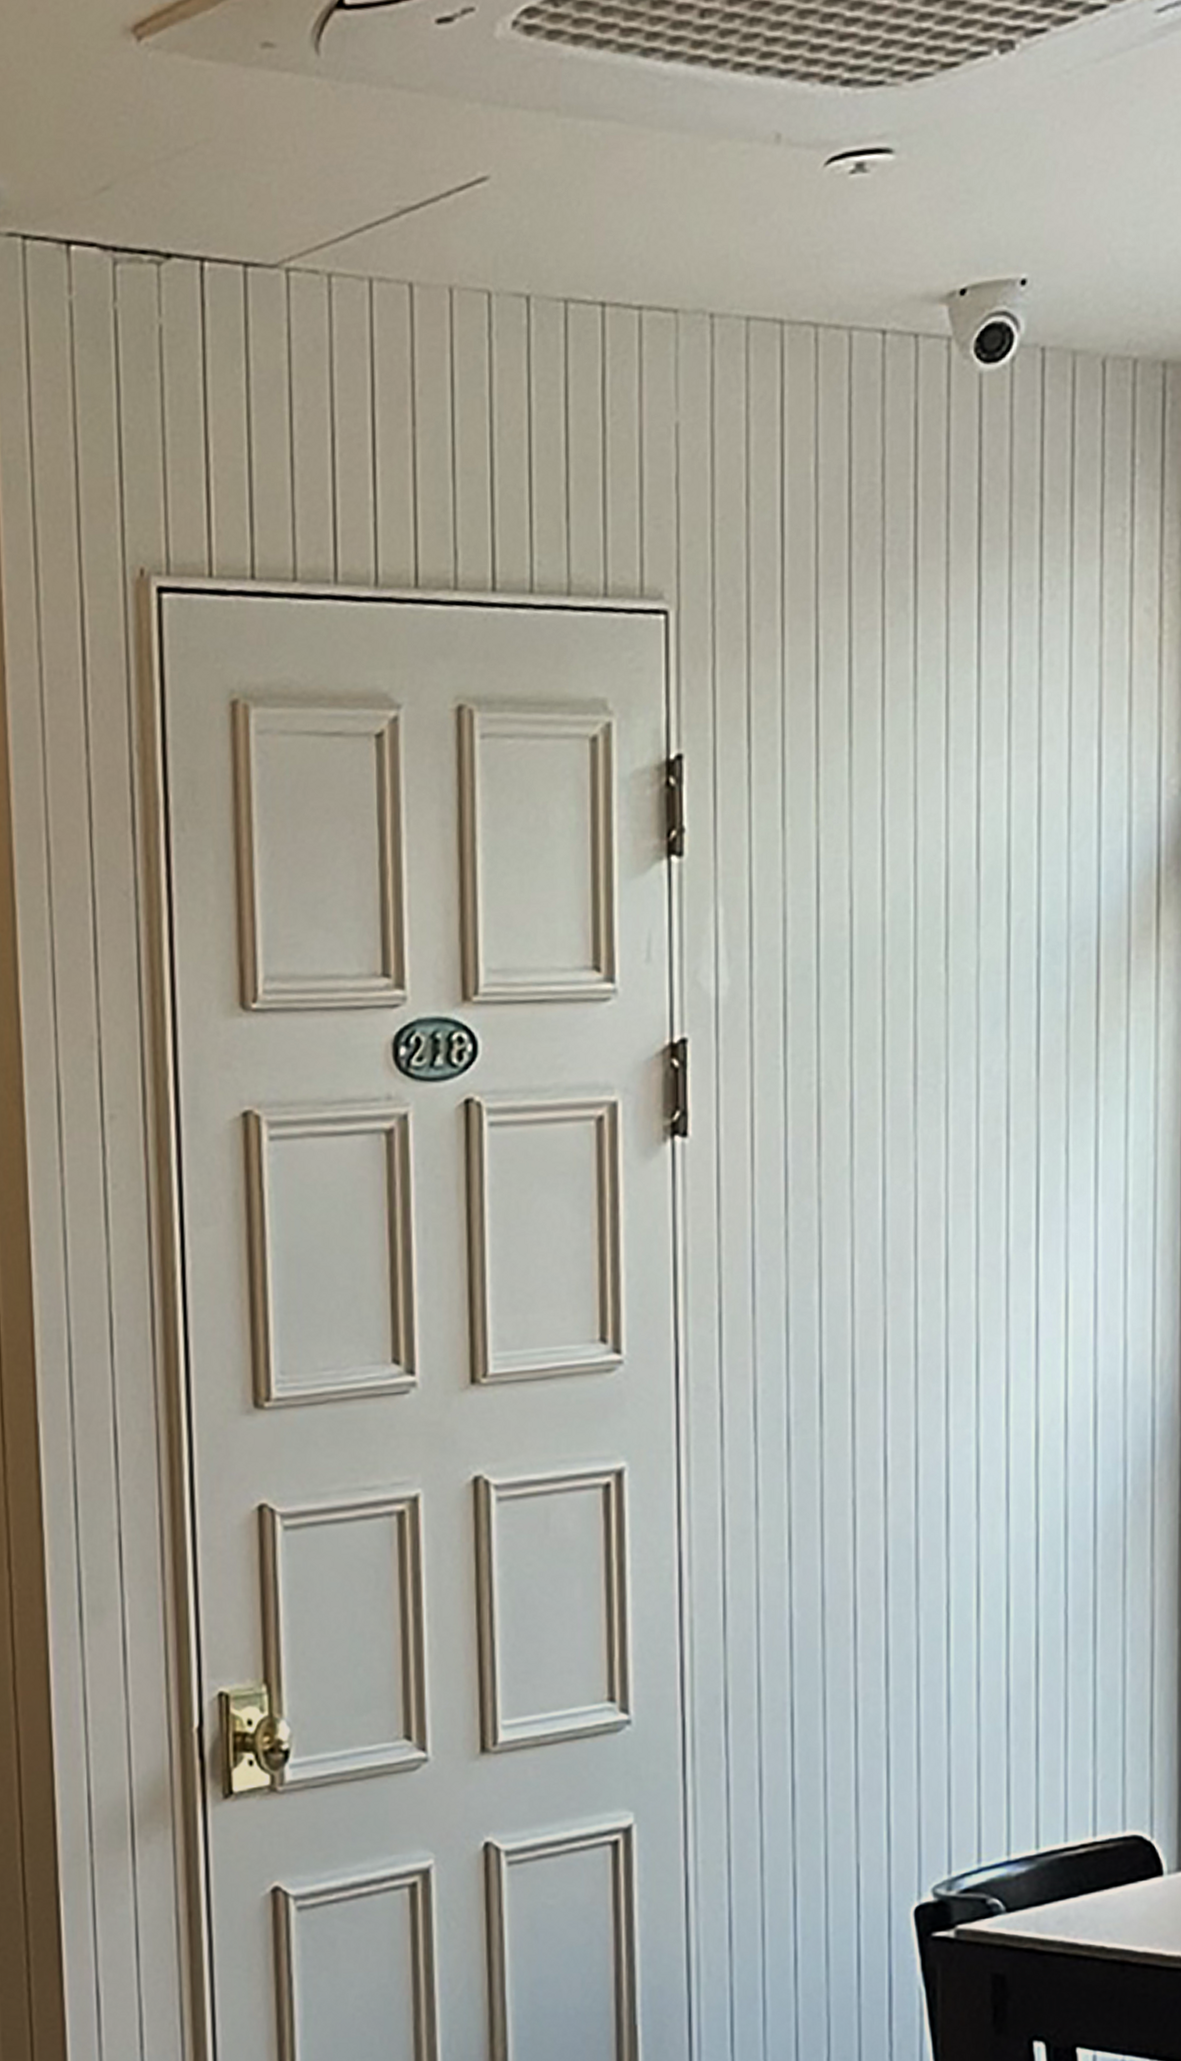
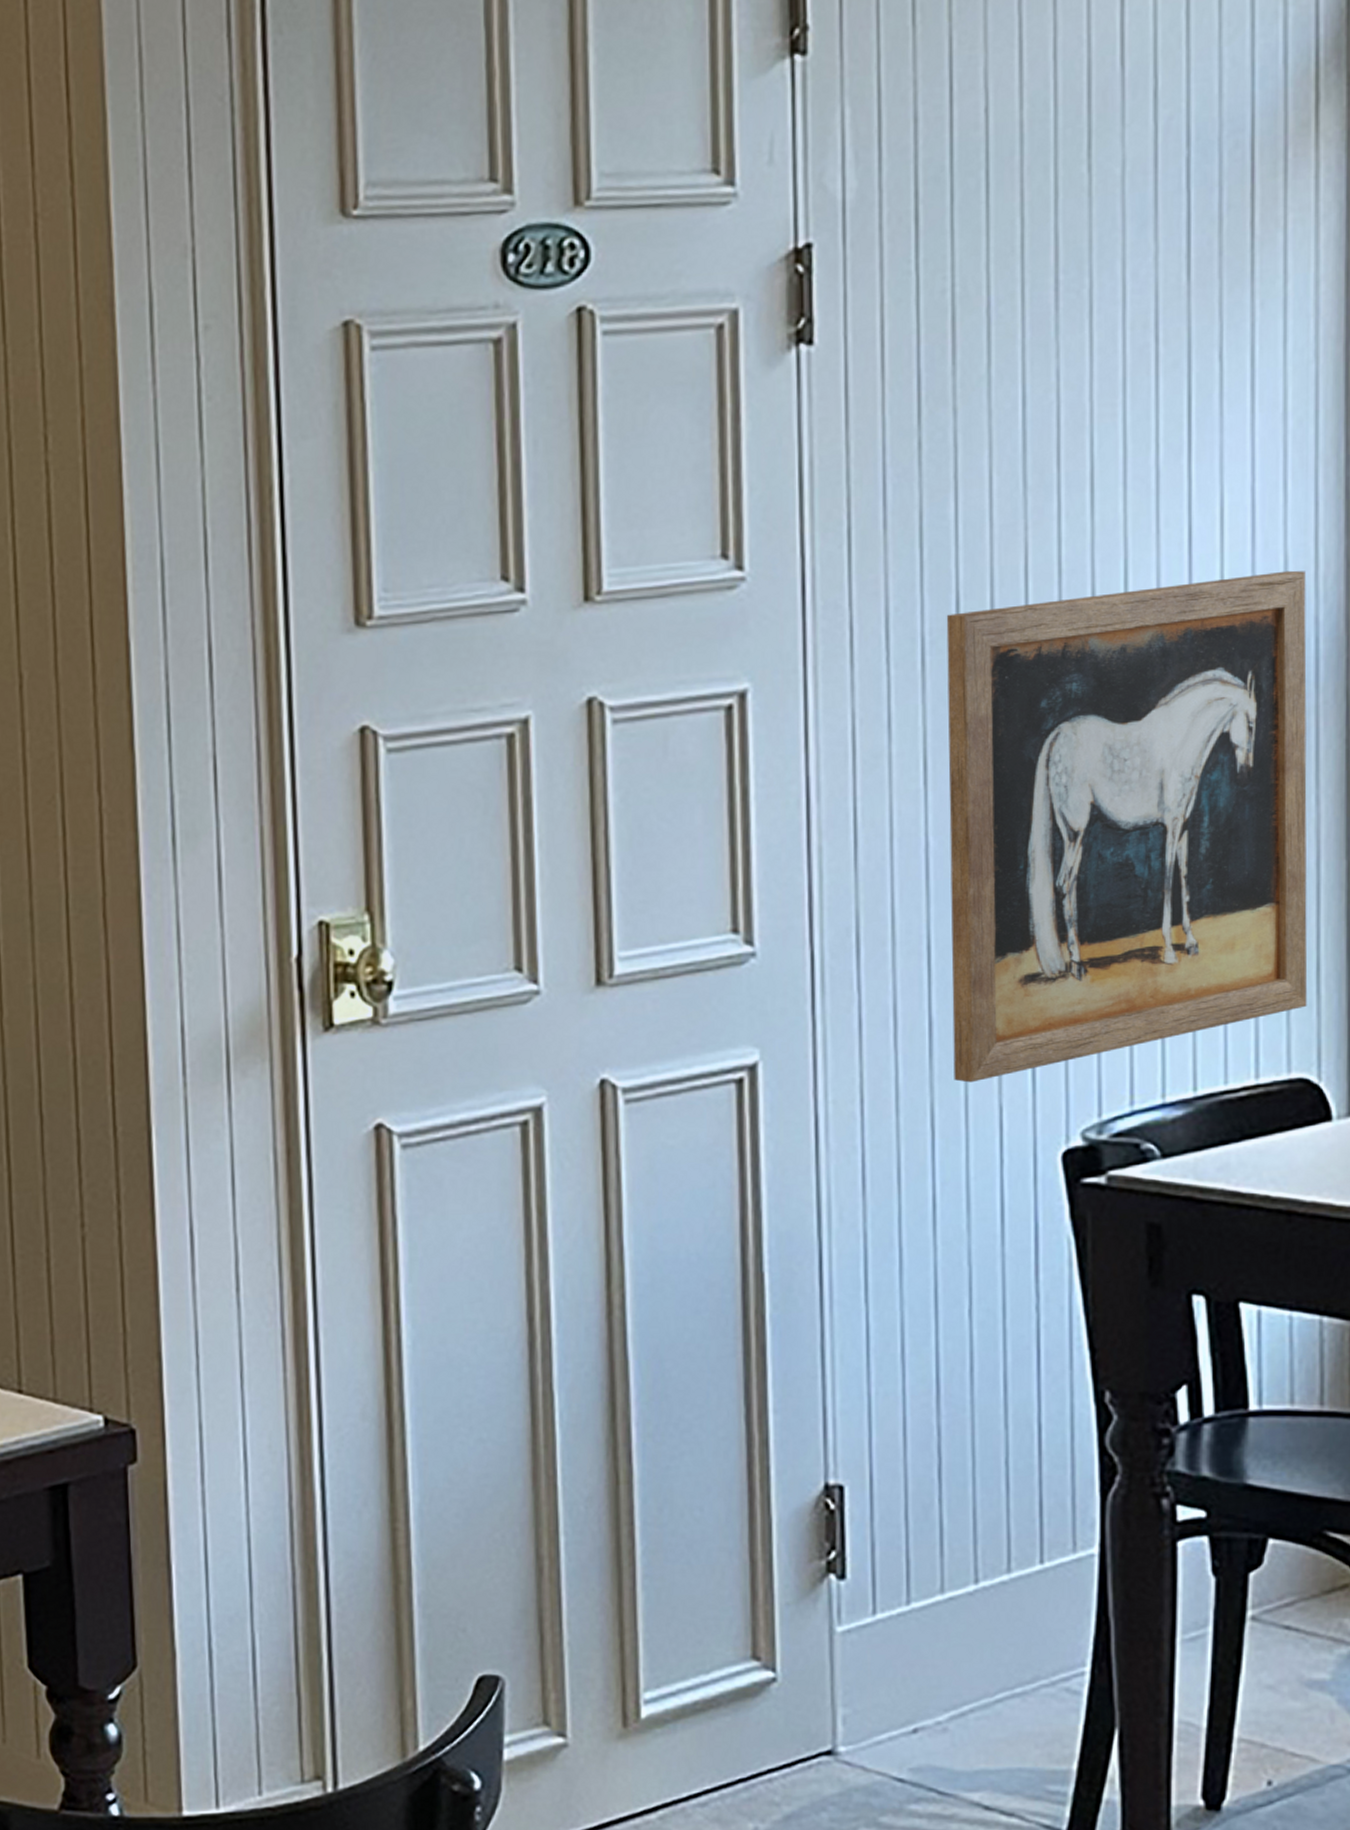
wall art: none [810,1354,1144,1843] -> present [946,570,1308,1083]

